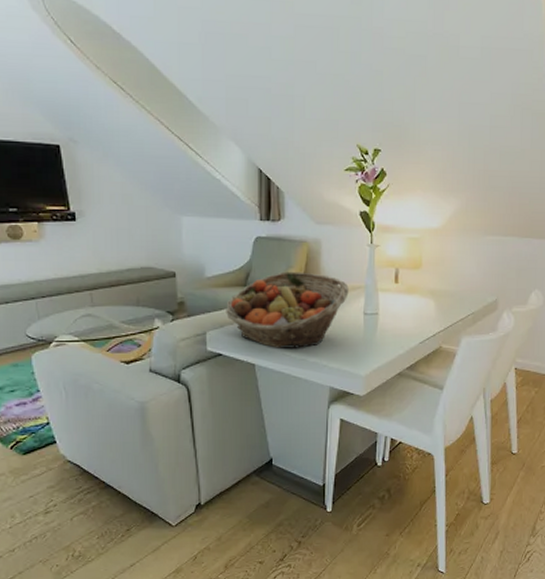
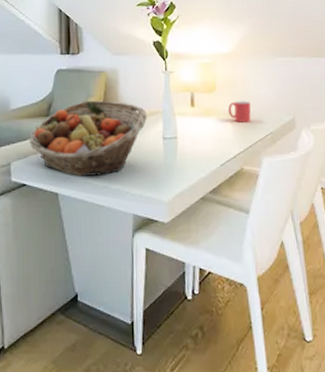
mug: none [432,278,456,301] -> present [228,100,251,123]

